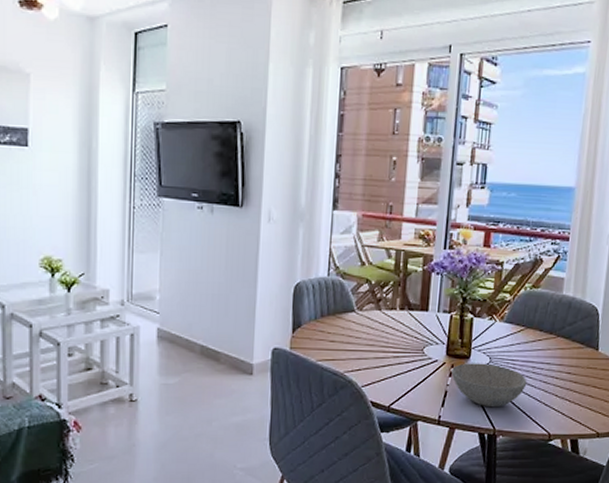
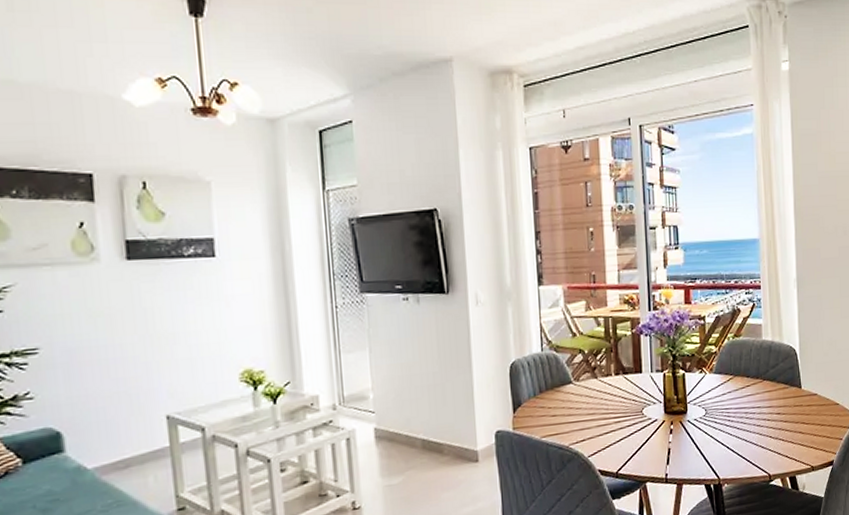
bowl: present [451,363,527,408] -> none [671,415,743,458]

